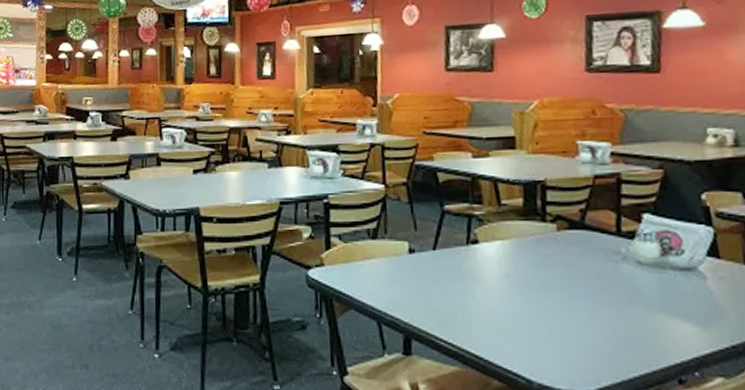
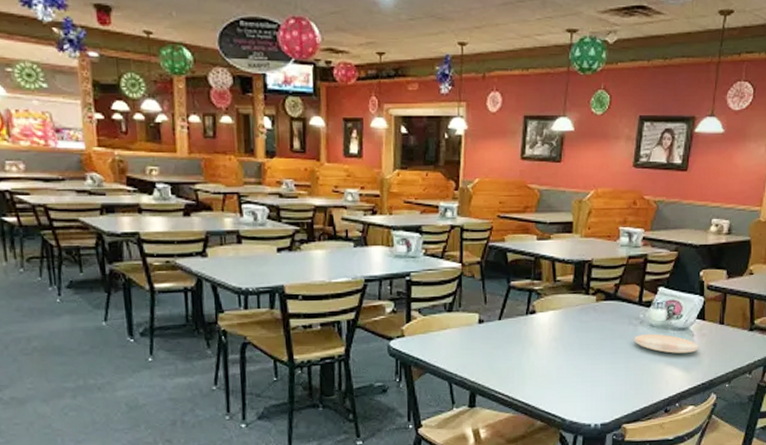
plate: none [616,273,718,302] -> present [633,333,699,354]

